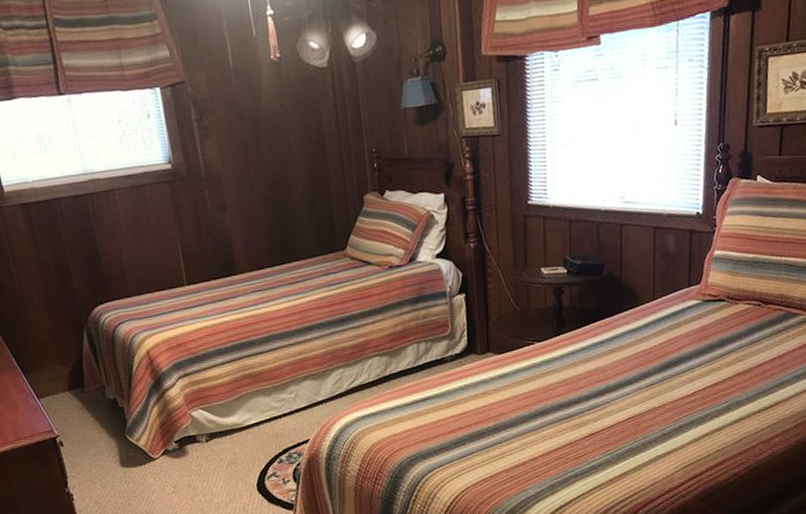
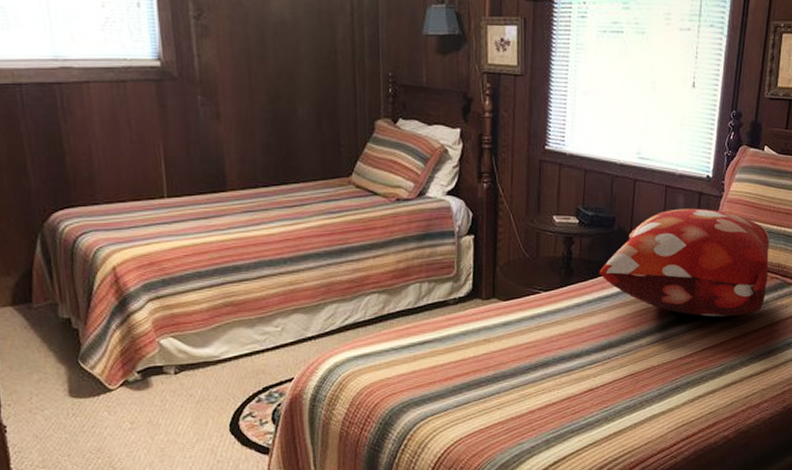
decorative pillow: none [591,246,771,355] -> present [599,208,769,317]

